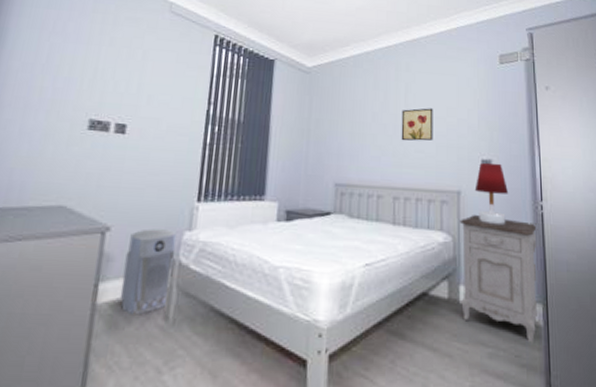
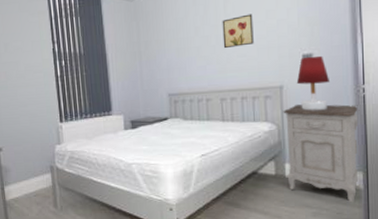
air purifier: present [120,229,176,315] -> none [17,145,54,206]

